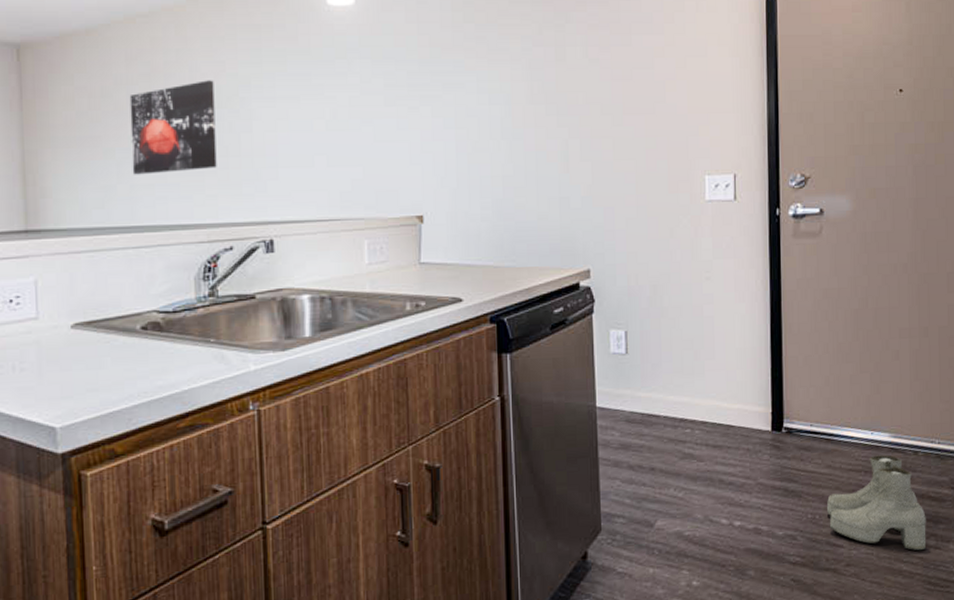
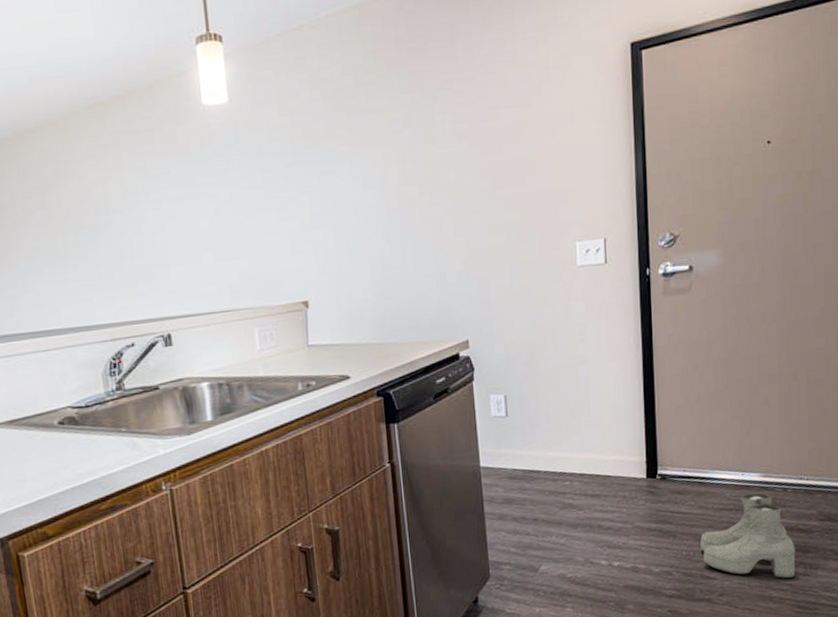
wall art: present [129,80,217,175] -> none [25,188,113,283]

